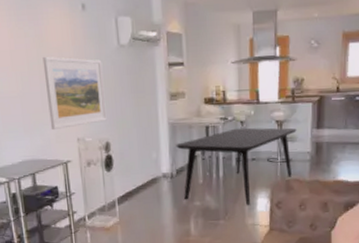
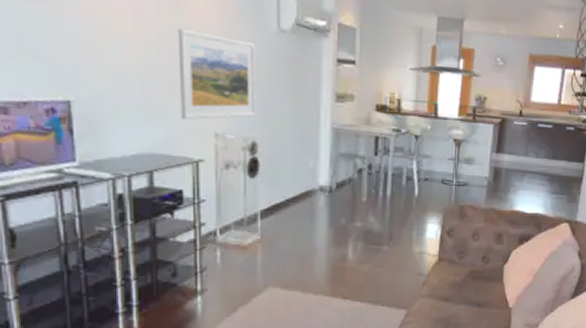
dining table: present [176,127,297,205] -> none [338,142,475,230]

